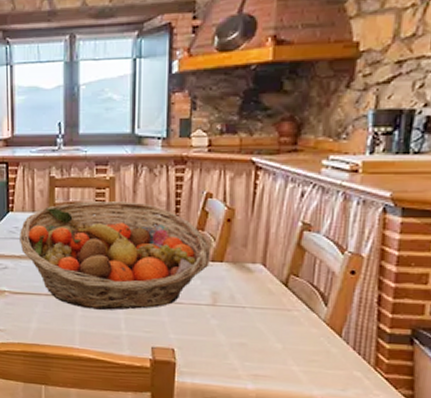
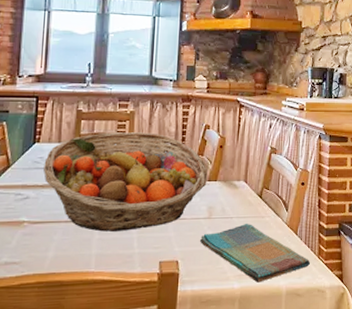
dish towel: none [200,316,362,387] -> present [199,224,311,283]

